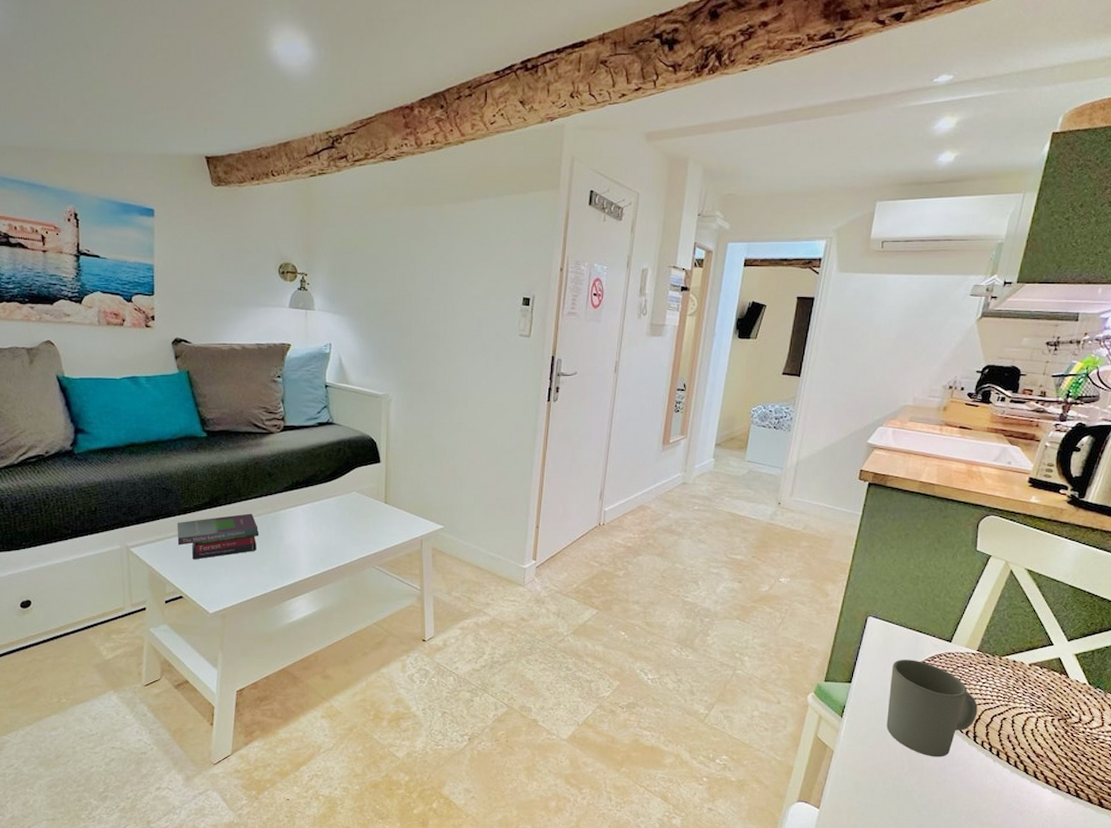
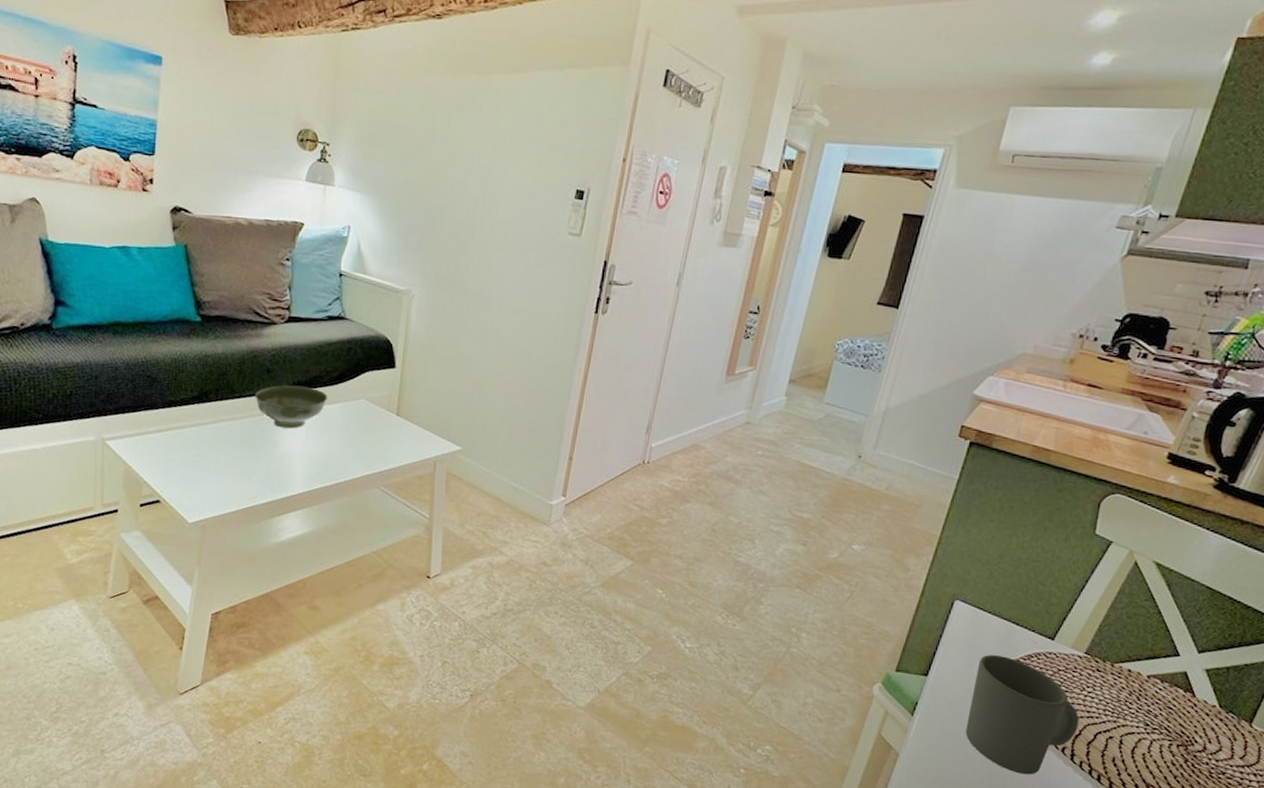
books: present [177,513,260,560] -> none [159,413,252,461]
decorative bowl: none [259,485,323,523] -> present [254,385,328,429]

